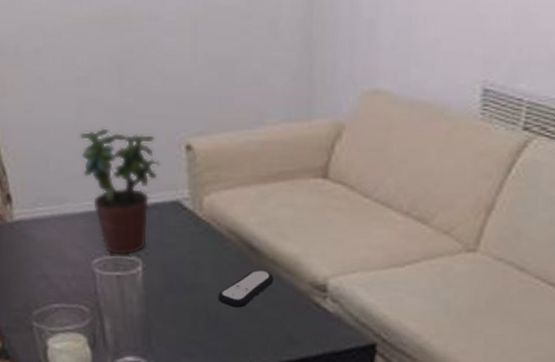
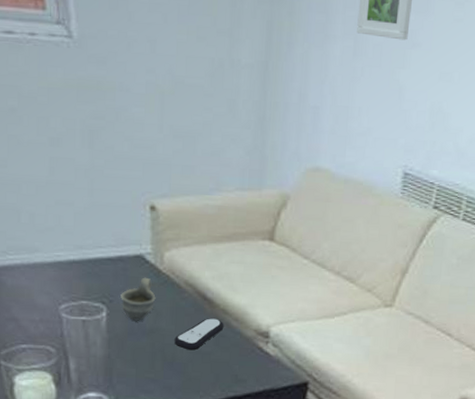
potted plant: present [80,128,161,255] -> none [51,186,126,302]
cup: none [157,226,196,275] -> present [120,277,156,321]

